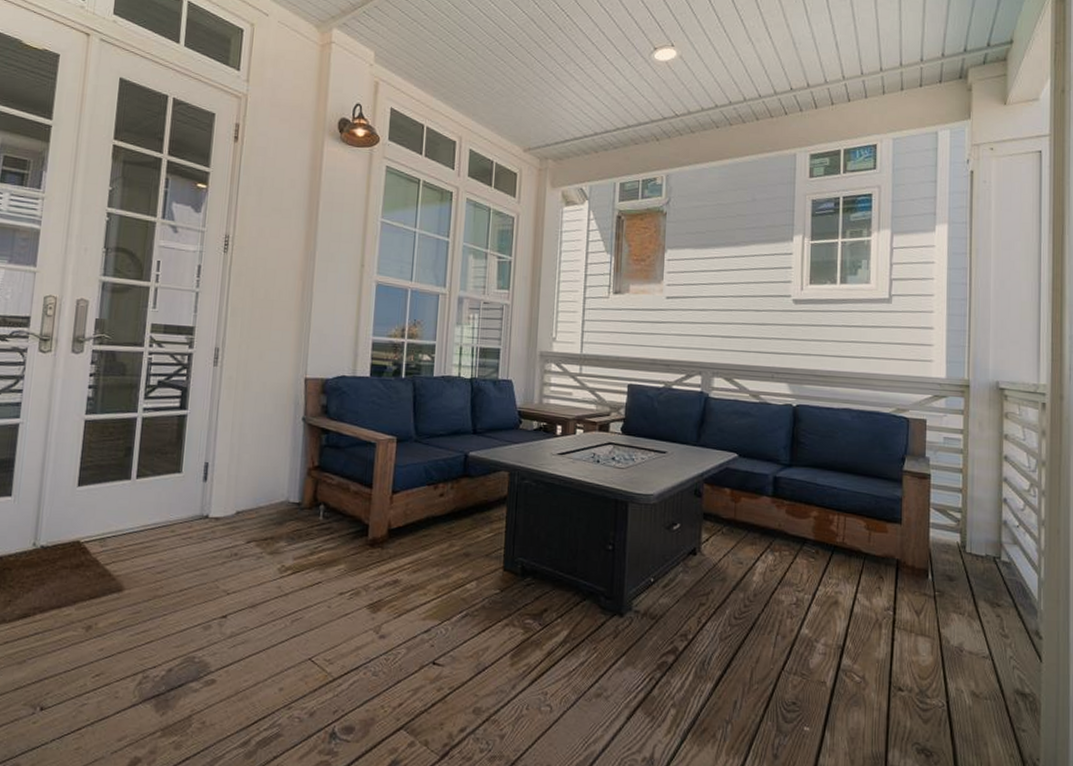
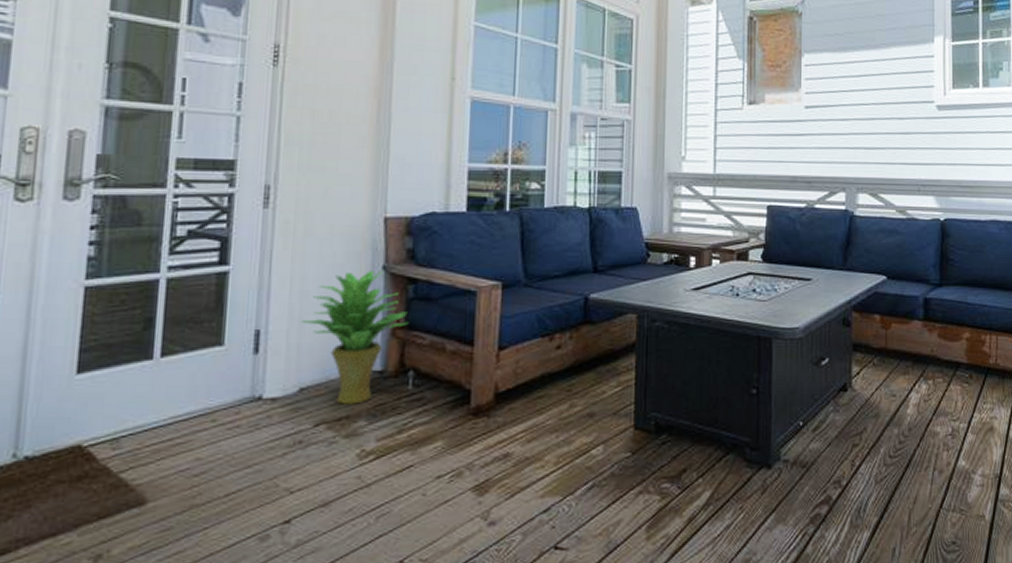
potted plant: none [239,420,322,528] -> present [301,270,409,405]

